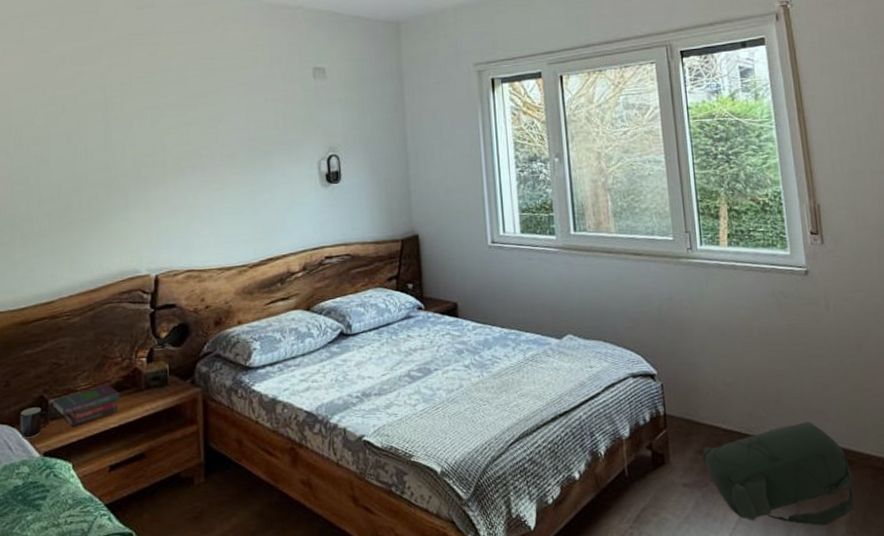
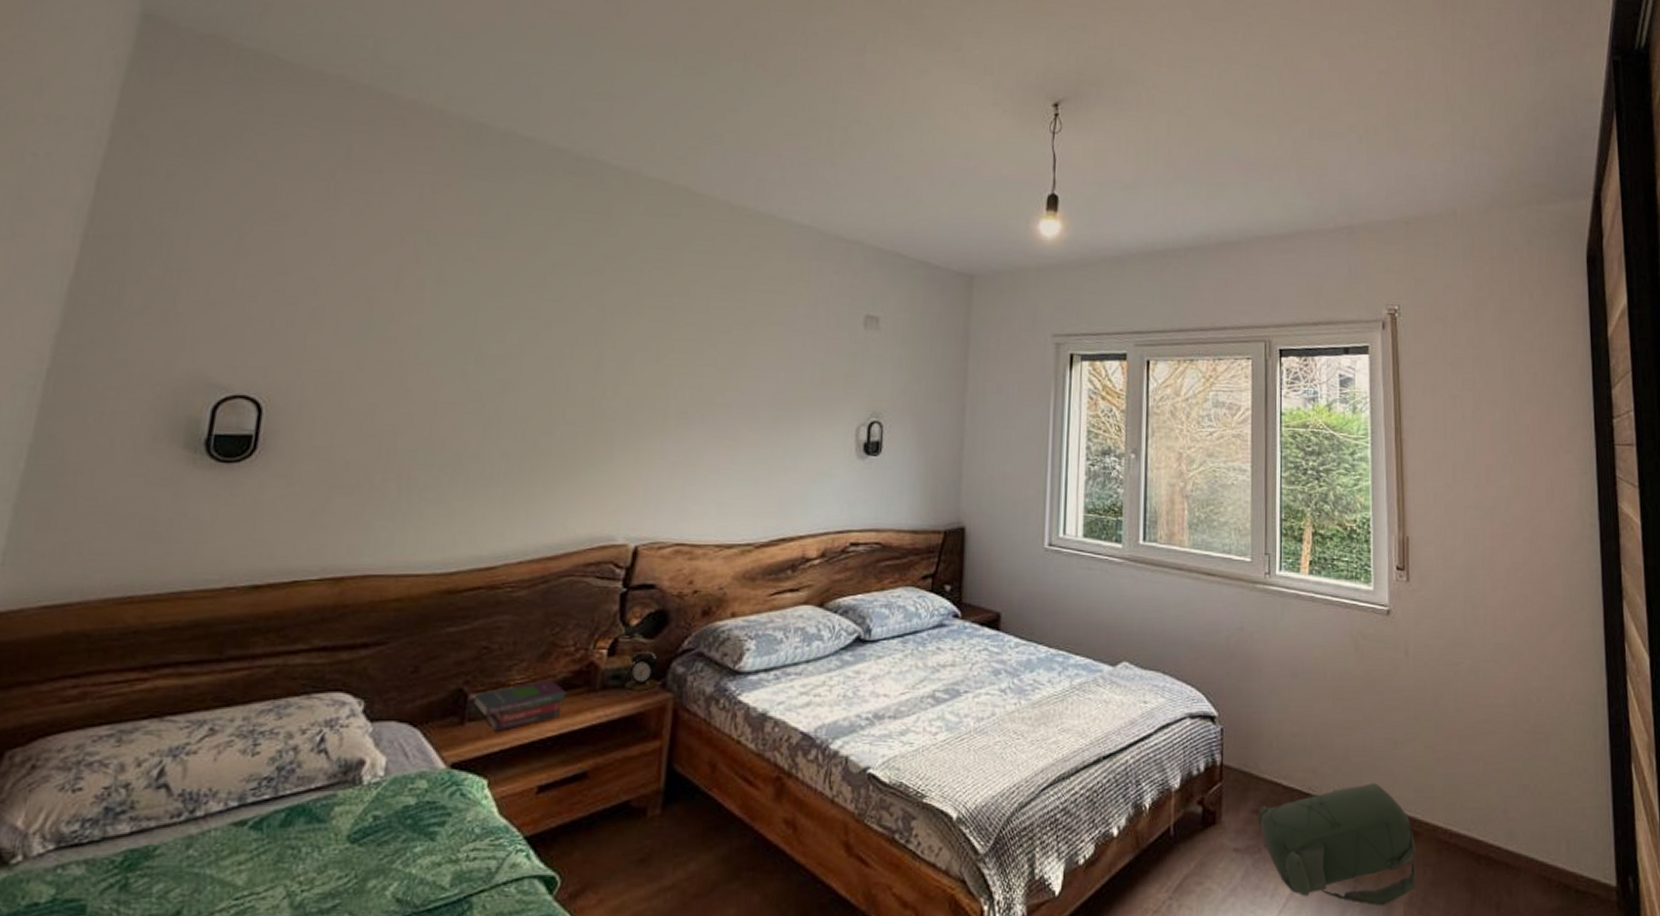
mug: present [20,406,48,440] -> none [424,701,465,744]
alarm clock: none [163,356,189,388] -> present [625,650,659,690]

